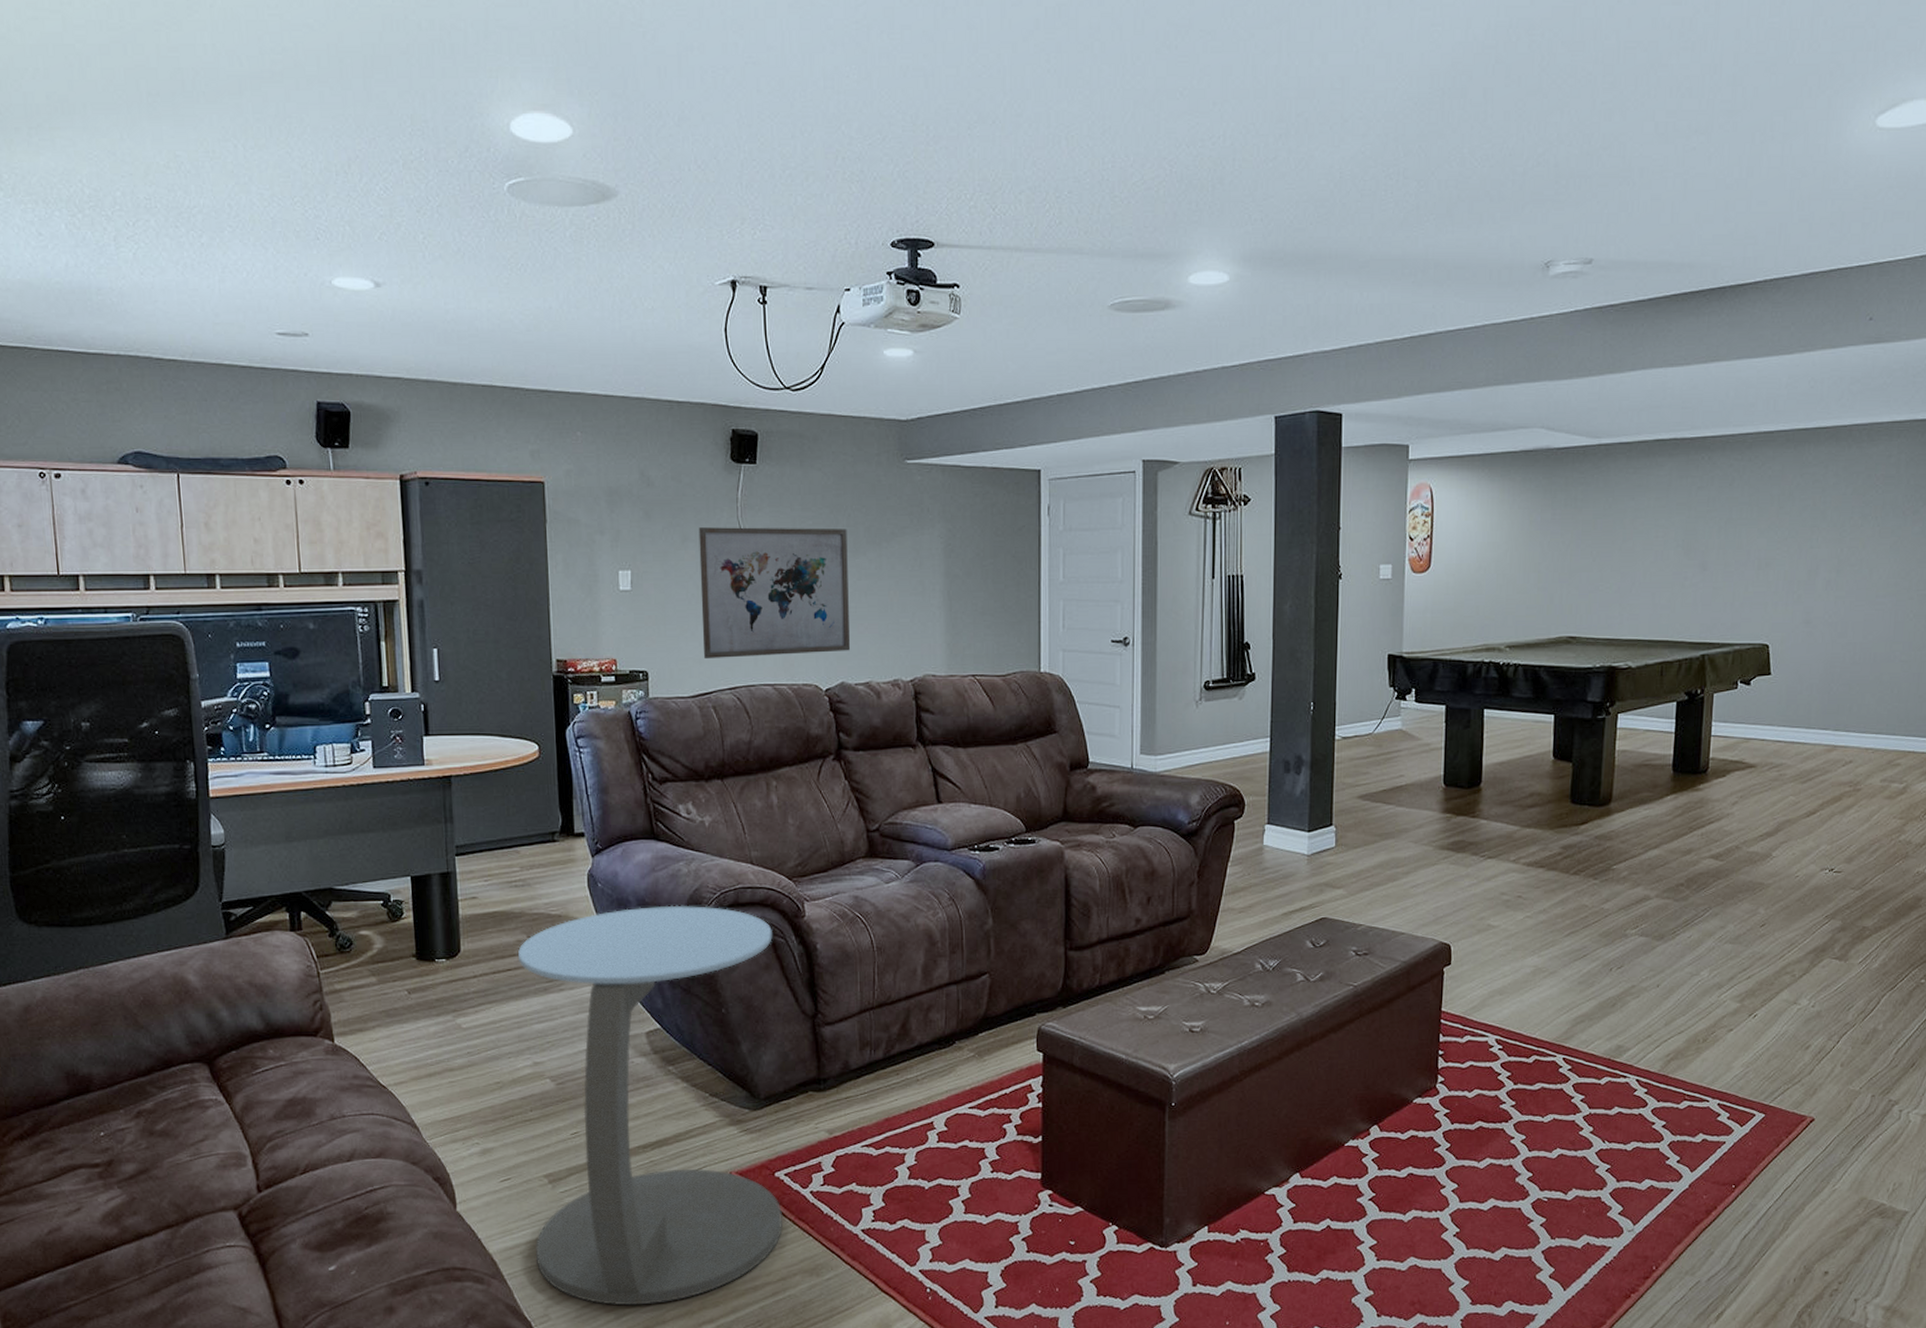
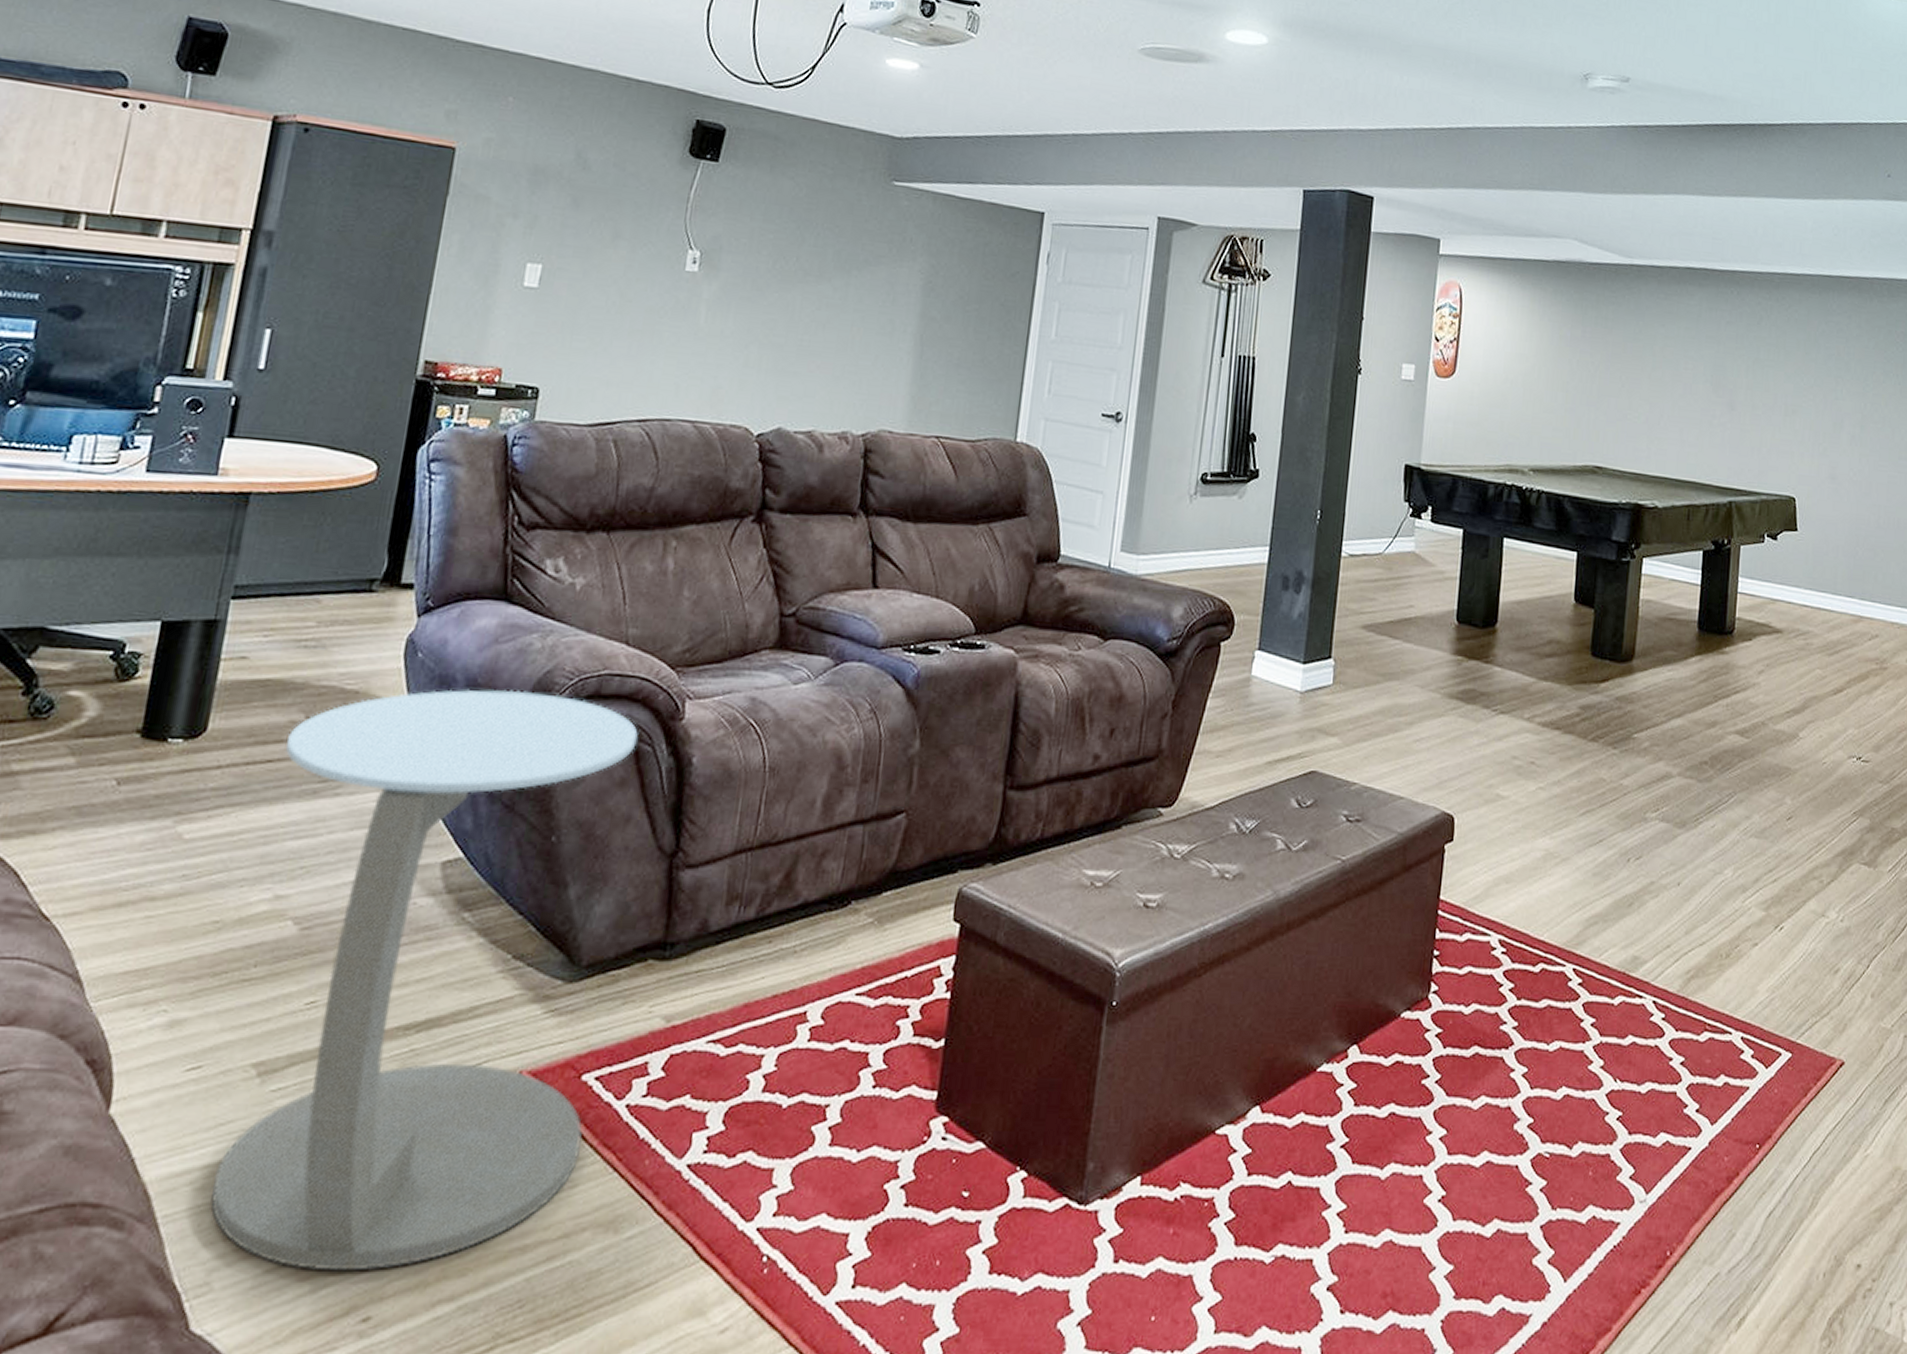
wall art: present [698,527,850,658] -> none [614,225,813,392]

